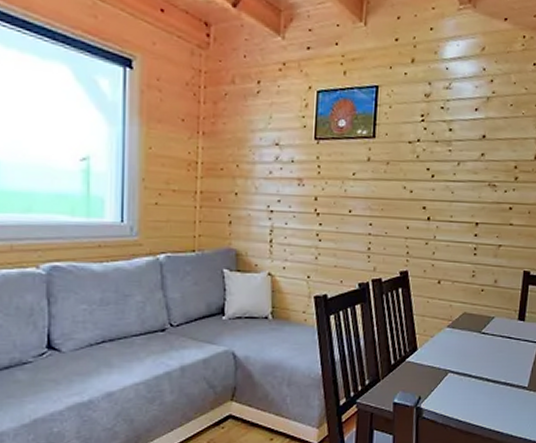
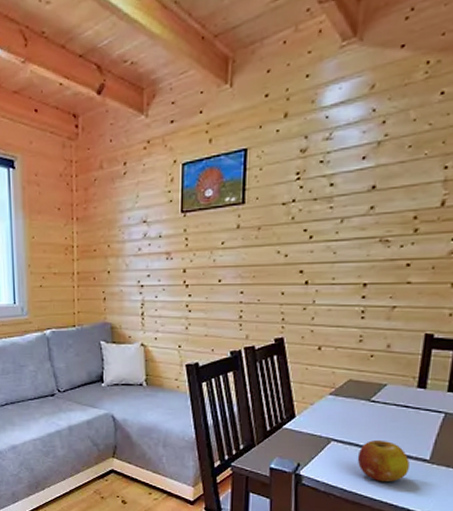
fruit: none [470,369,512,411] -> present [357,439,410,482]

